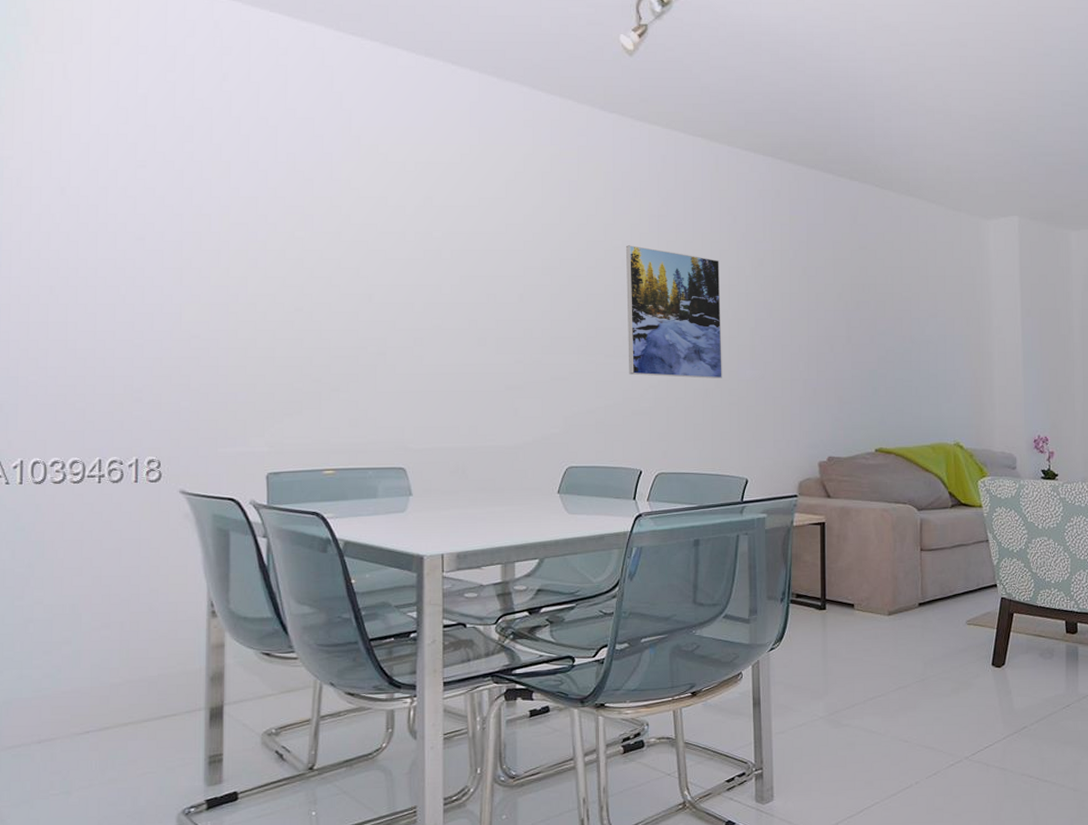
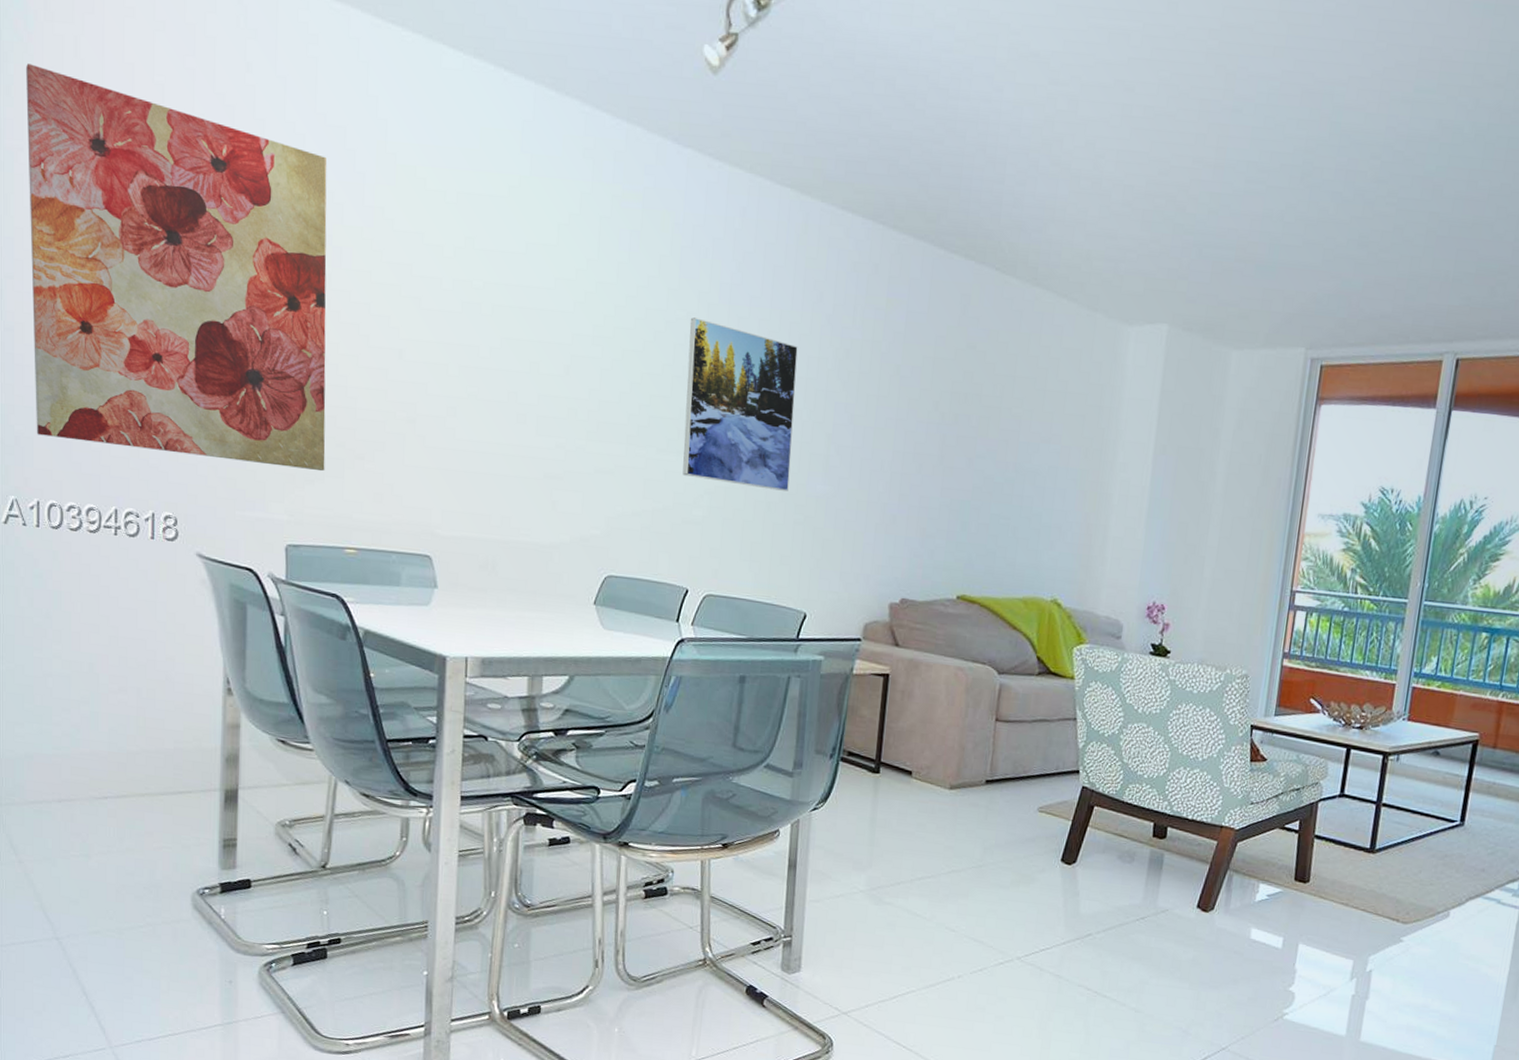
wall art: none [16,87,303,405] -> present [25,63,327,472]

